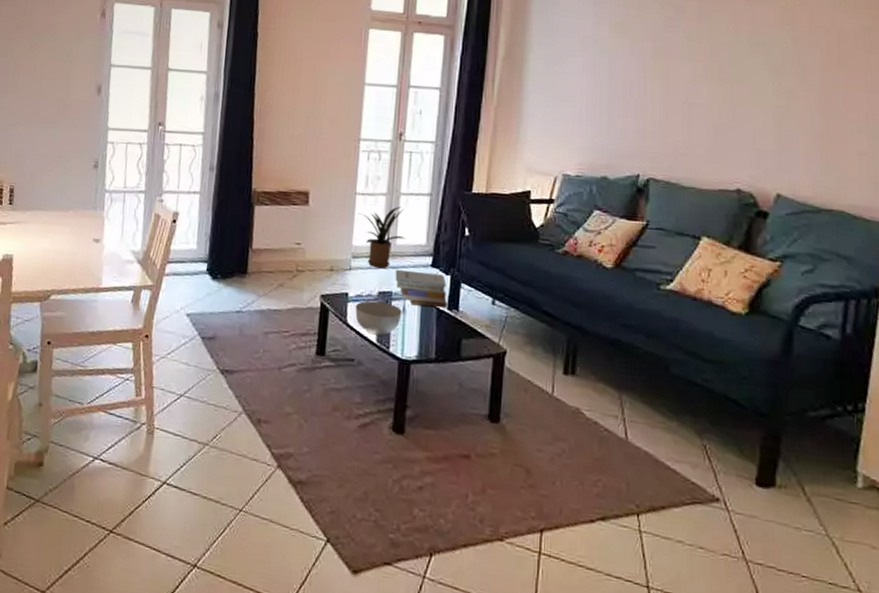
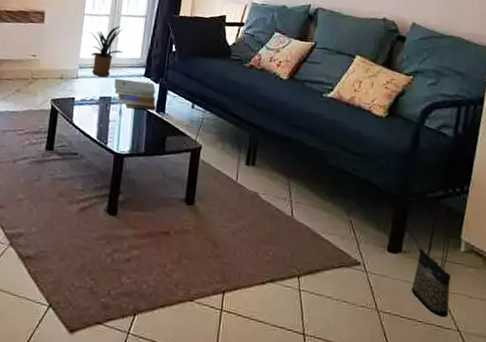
bowl: present [355,300,402,337] -> none [80,104,119,134]
tote bag: none [791,432,845,572] -> present [412,209,451,317]

